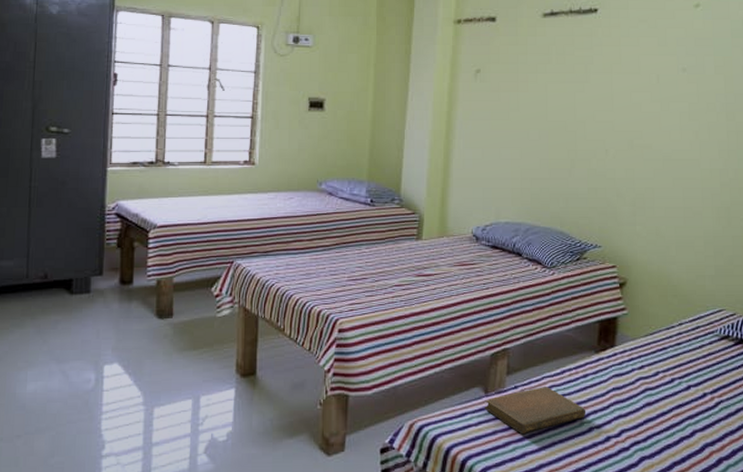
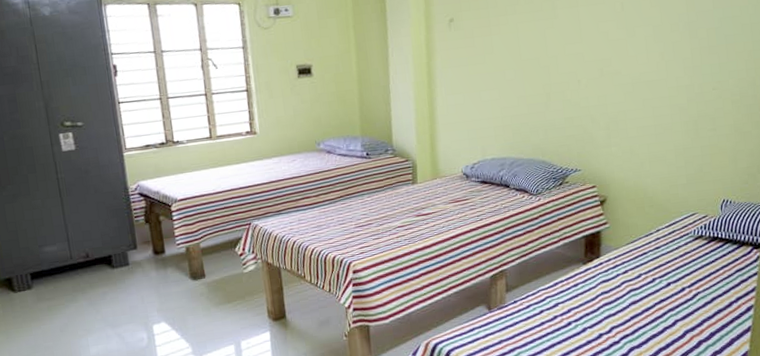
notebook: present [485,387,586,434] -> none [489,298,580,340]

